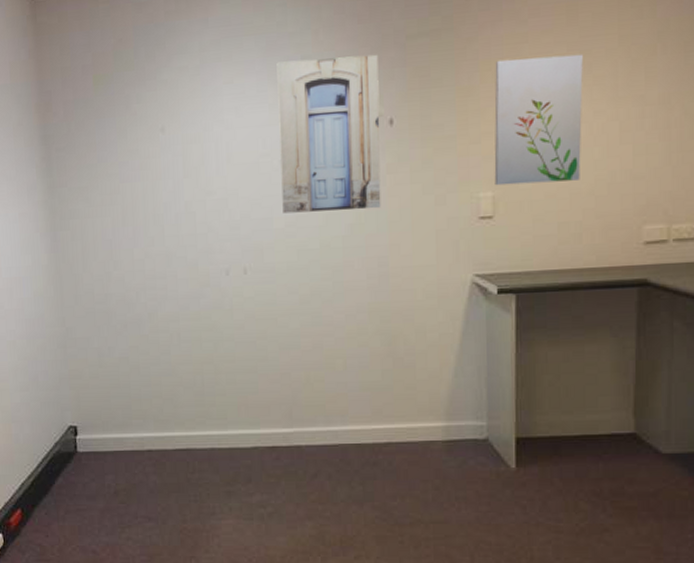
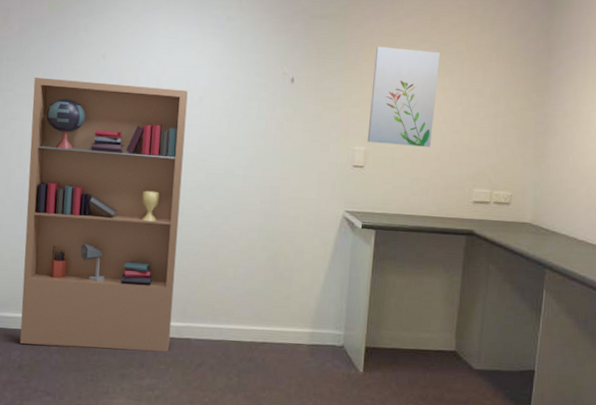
bookcase: none [88,154,278,467] -> present [19,78,188,352]
wall art: present [277,54,381,214] -> none [197,18,287,148]

